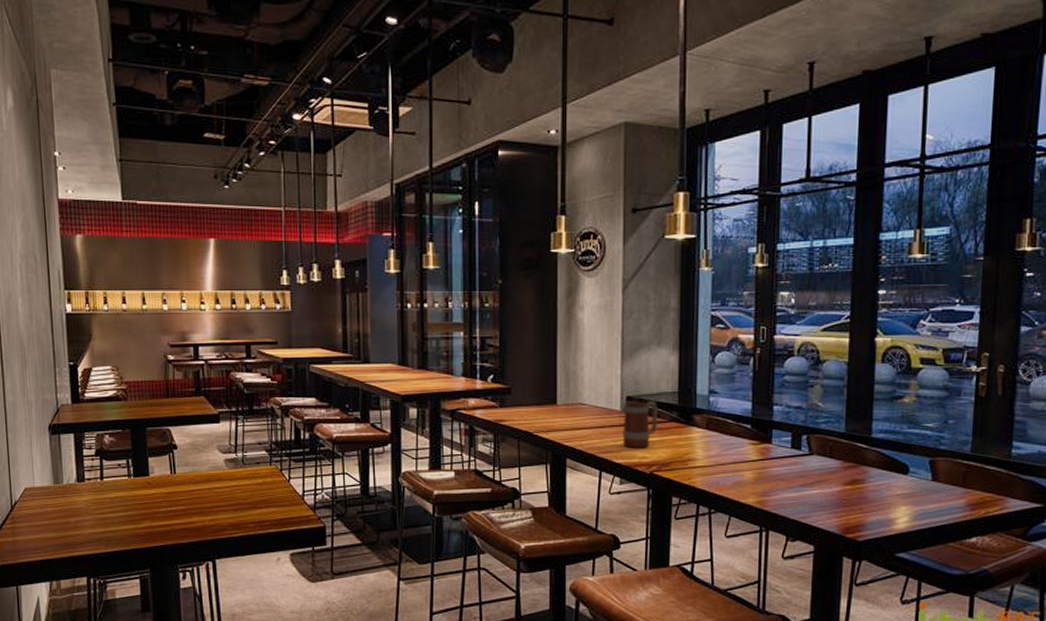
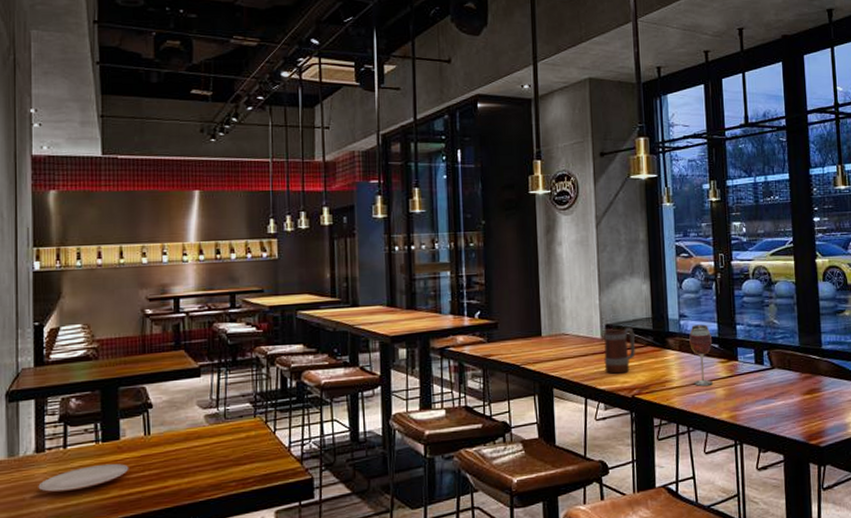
plate: none [80,498,158,519] -> present [38,464,129,493]
wineglass: none [718,402,745,467] -> present [689,324,713,386]

